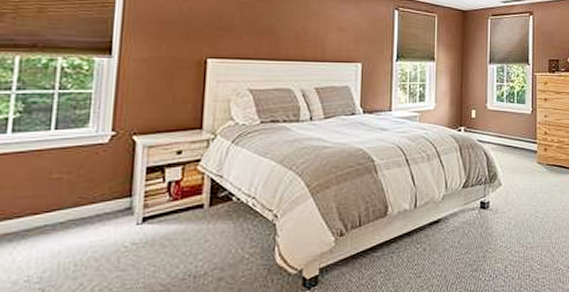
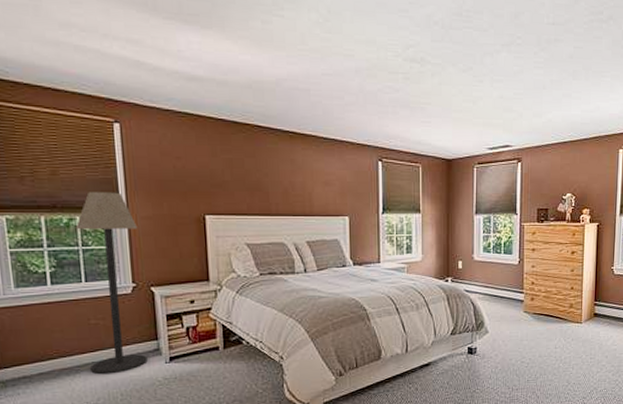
floor lamp: none [39,31,129,239] -> present [75,192,148,374]

